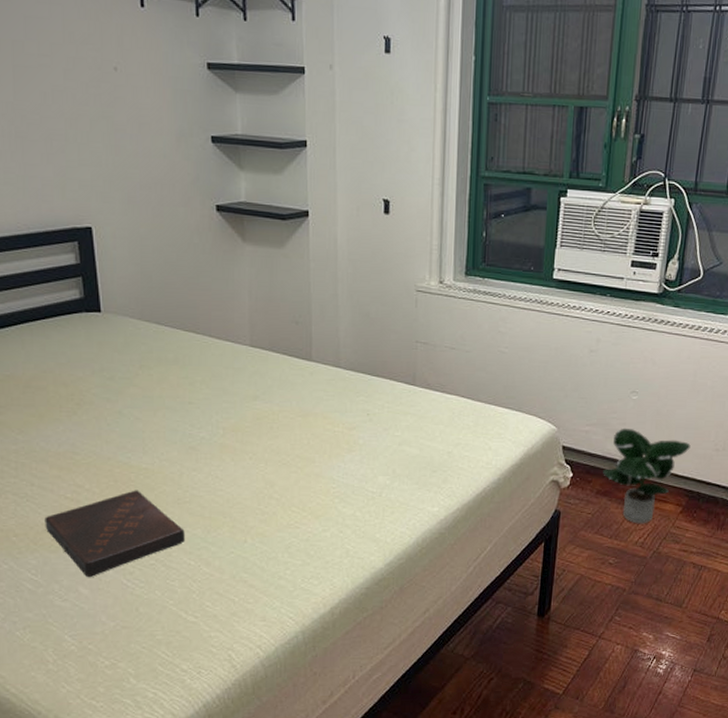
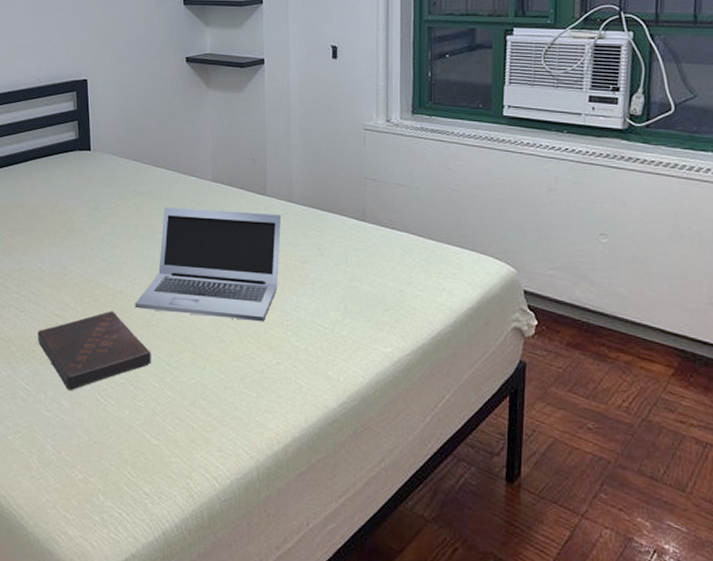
laptop: none [163,374,328,491] -> present [134,206,282,322]
potted plant: present [603,428,691,524] -> none [573,273,678,386]

